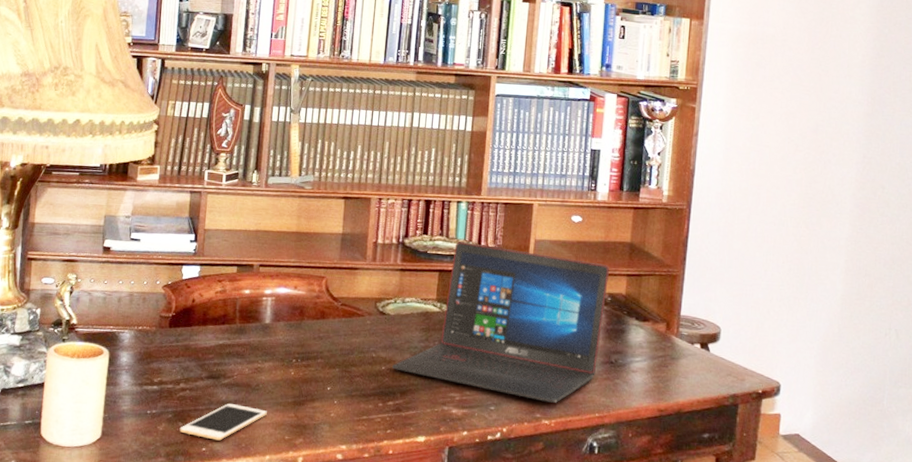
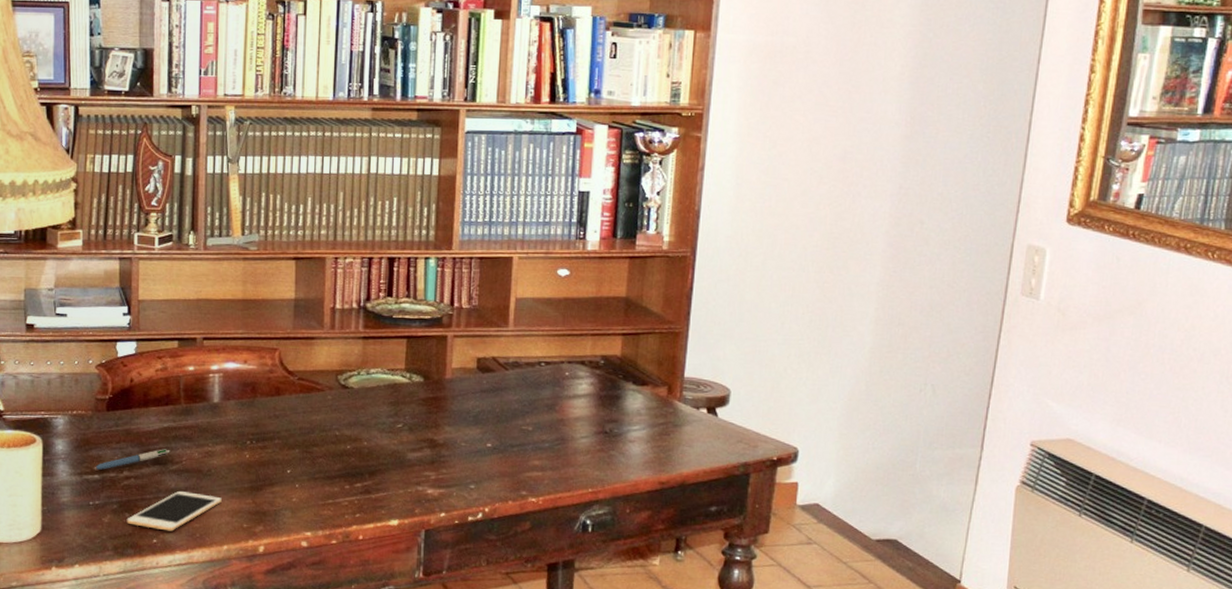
pen: none [153,364,224,382] -> present [94,449,170,470]
laptop: present [392,242,609,403] -> none [359,303,602,479]

